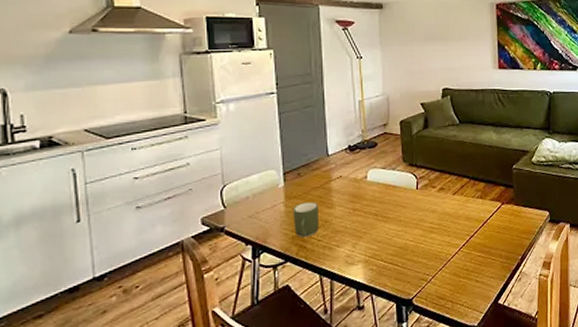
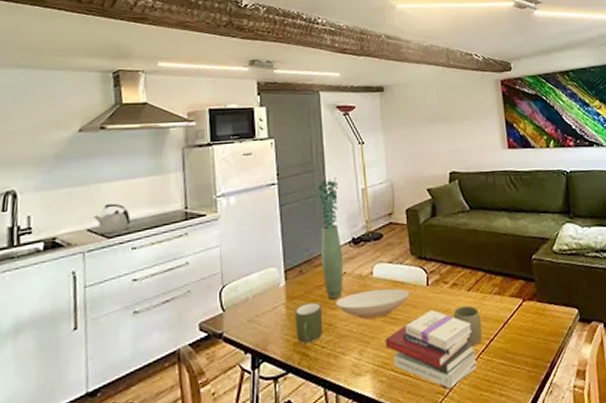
kettle: none [91,105,128,135] -> present [94,203,130,235]
vase: none [316,88,339,200] -> present [317,177,343,300]
bowl: none [332,191,400,217] -> present [336,288,409,319]
books: none [376,210,458,277] -> present [385,310,477,390]
mug: none [439,207,464,242] -> present [453,305,483,347]

